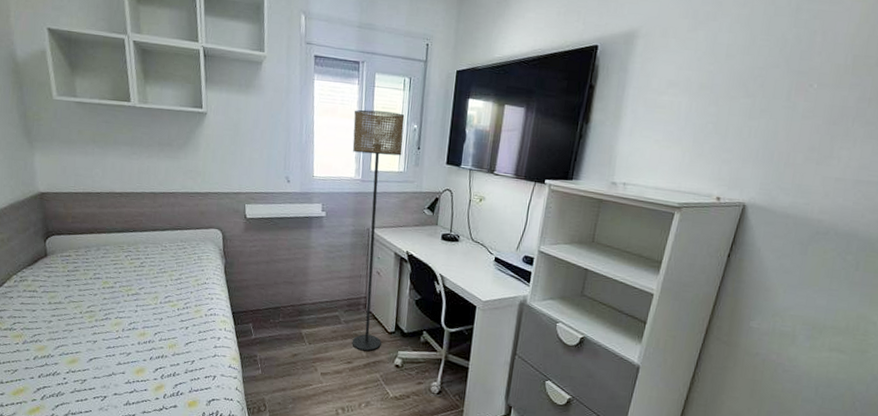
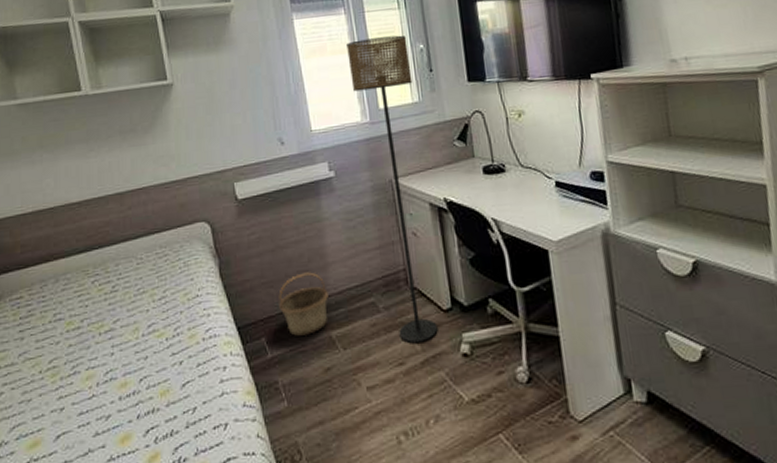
basket: none [266,283,305,329] -> present [278,272,328,336]

